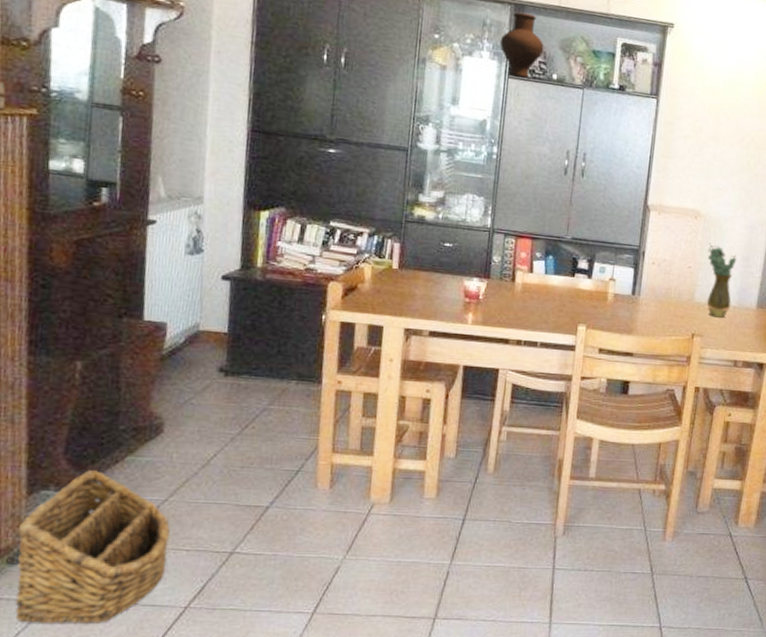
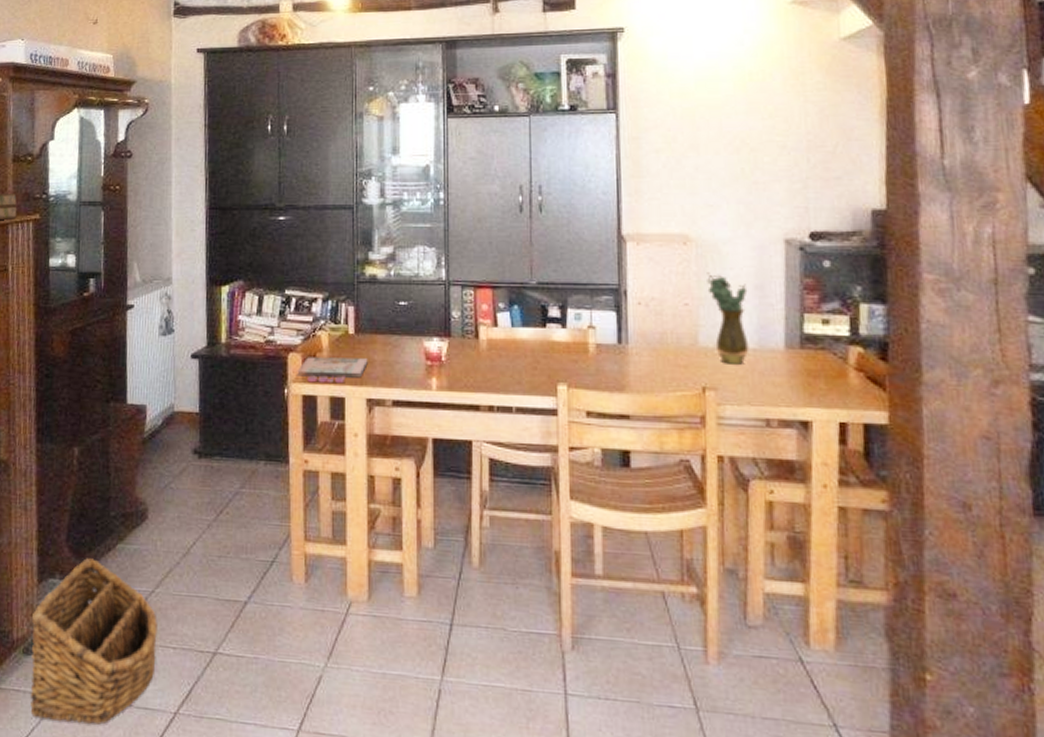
magazine: none [336,287,409,314] -> present [297,357,368,384]
vase: present [499,11,544,78] -> none [434,48,482,115]

